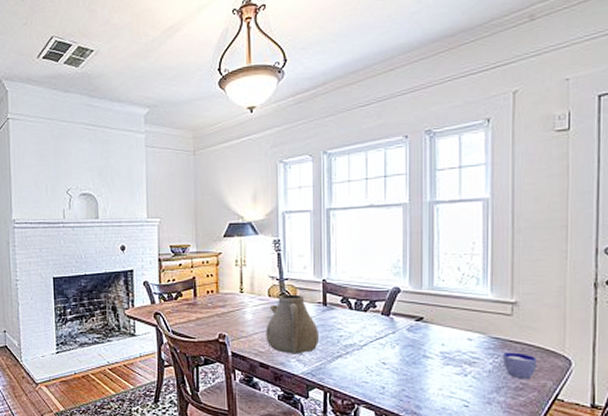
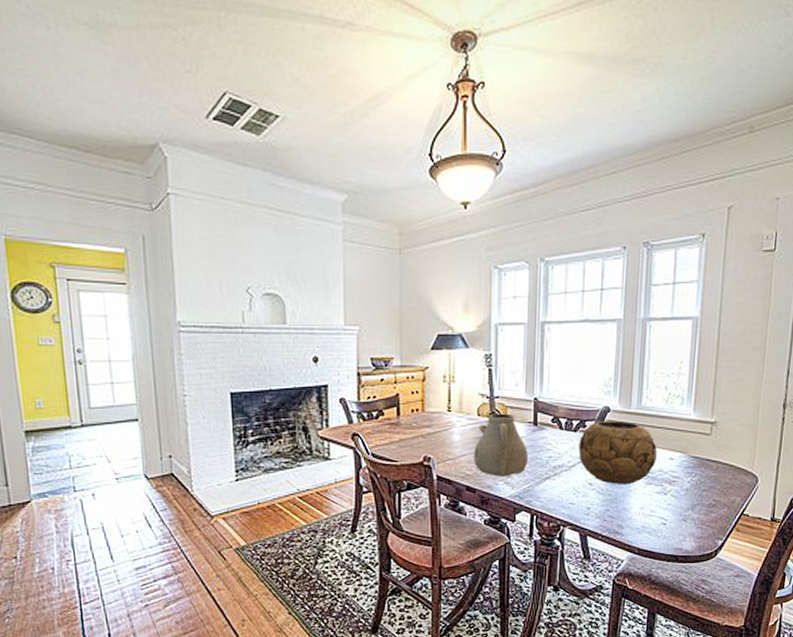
decorative bowl: none [370,300,453,365] -> present [578,420,657,485]
cup: present [503,352,537,380] -> none [699,470,729,497]

